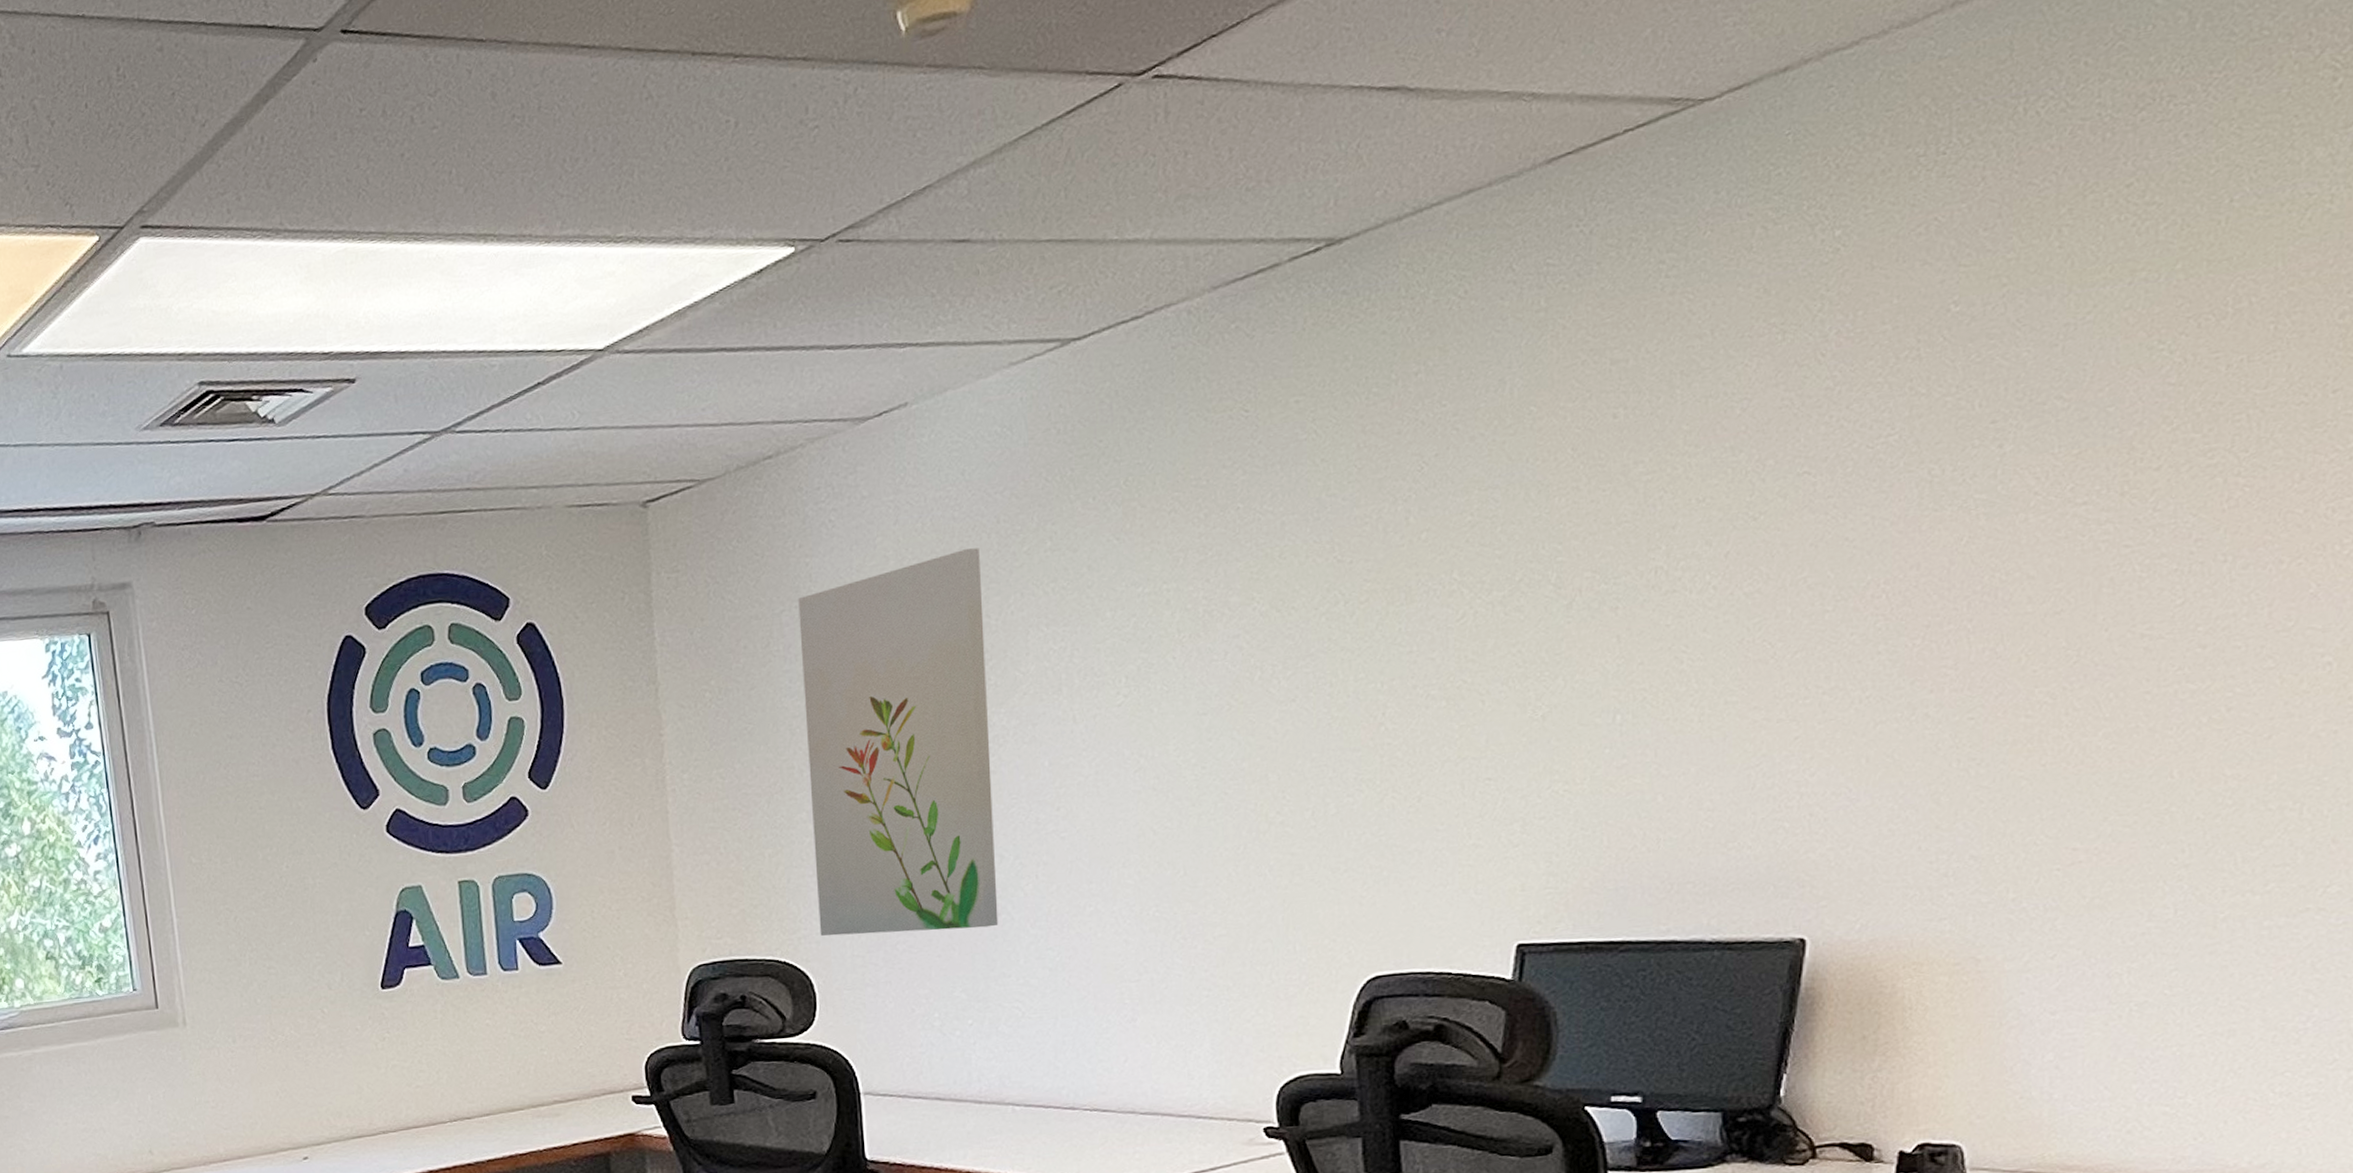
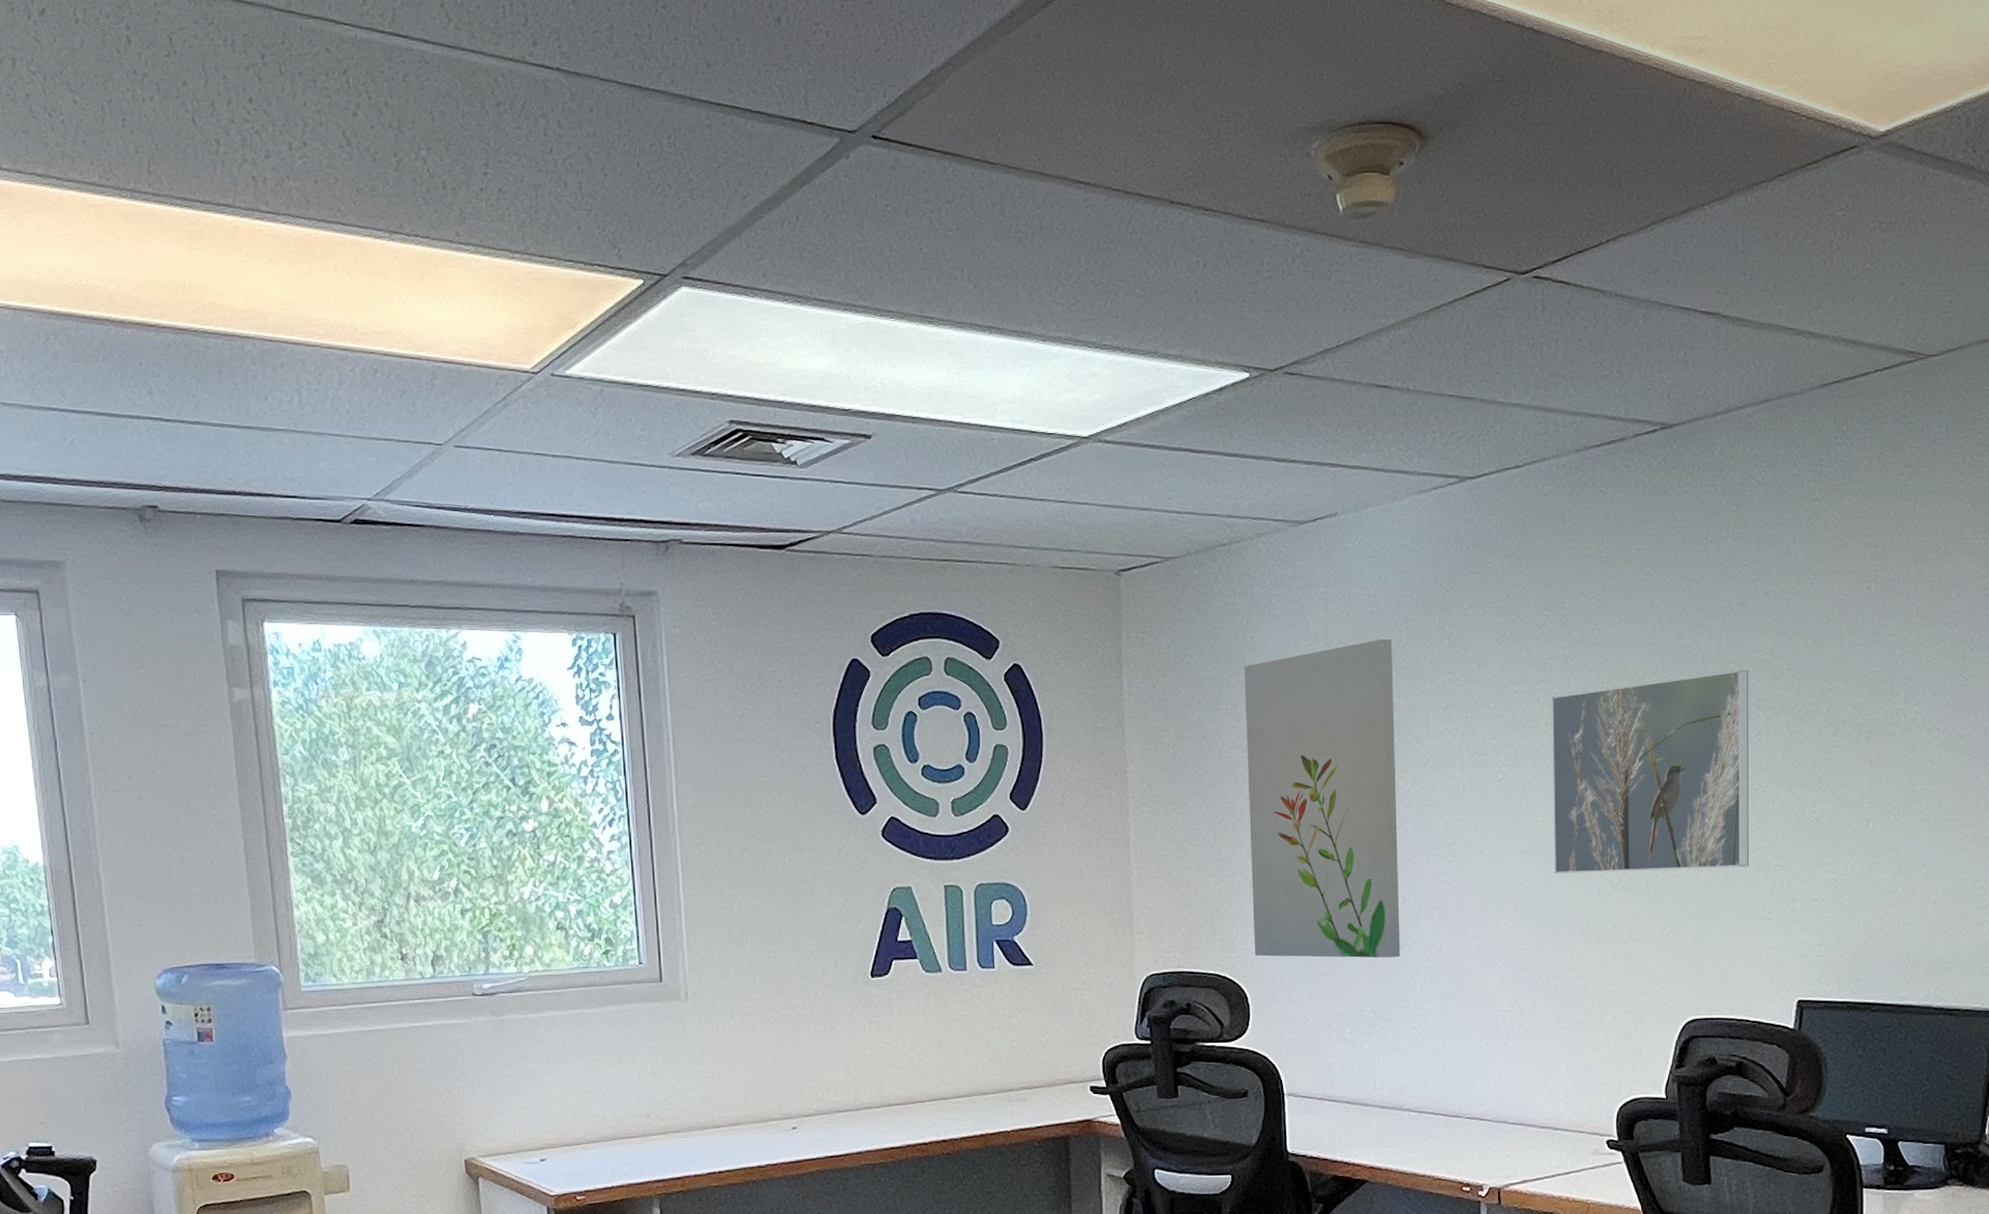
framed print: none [1185,537,1451,813] -> present [1552,669,1750,875]

